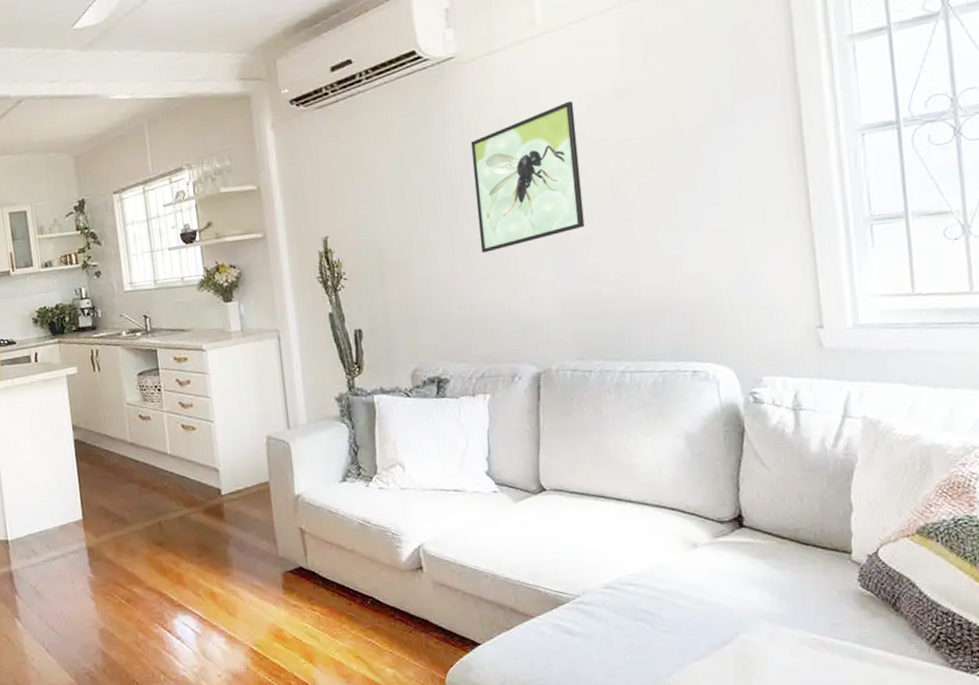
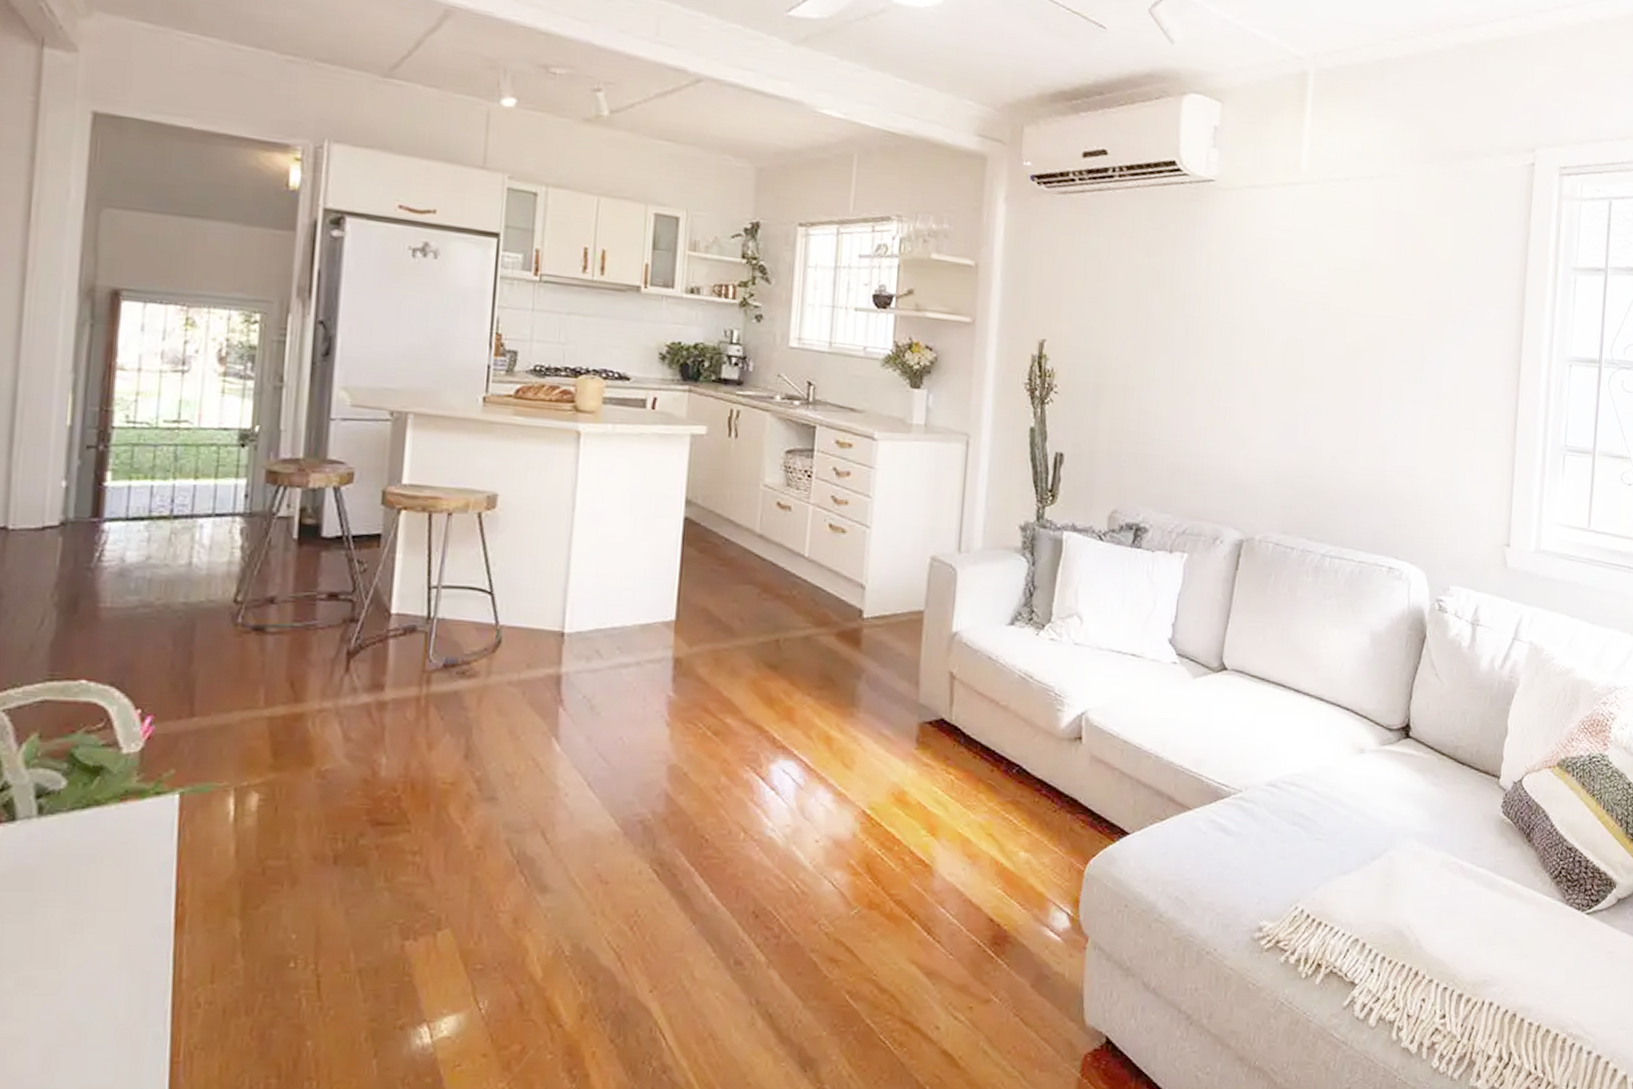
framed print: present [470,101,585,253] -> none [1205,259,1323,399]

